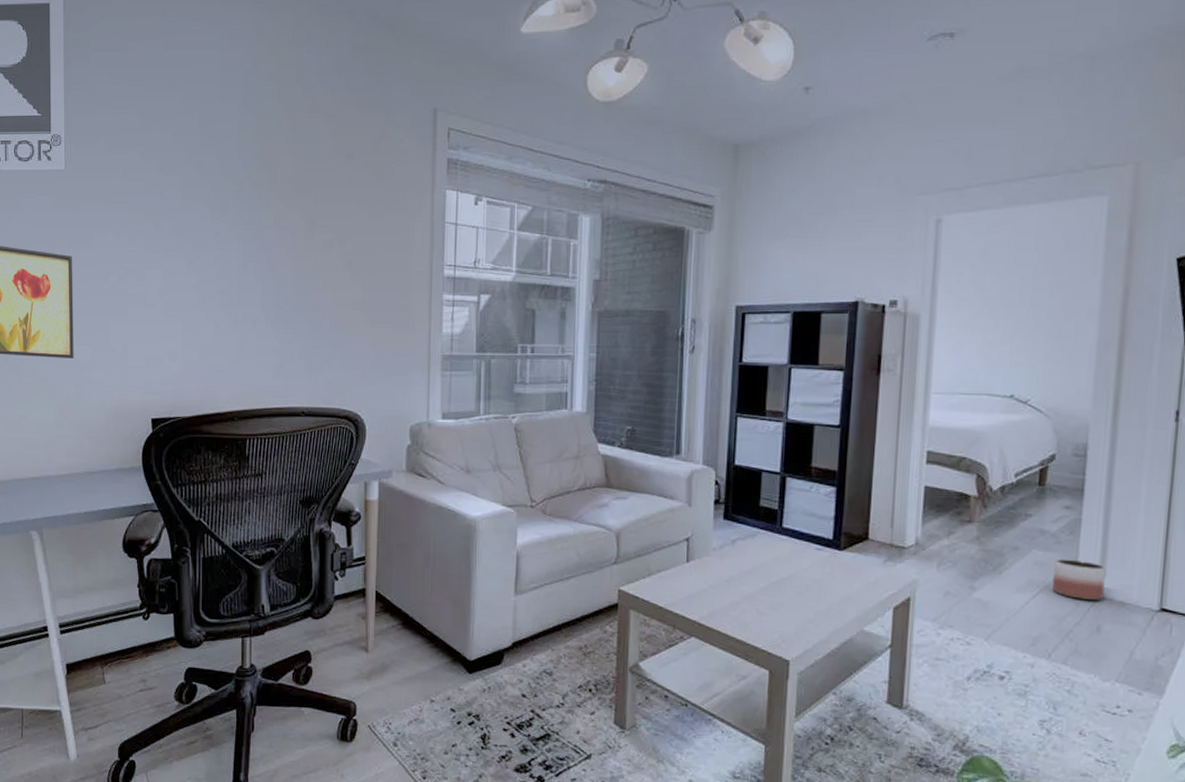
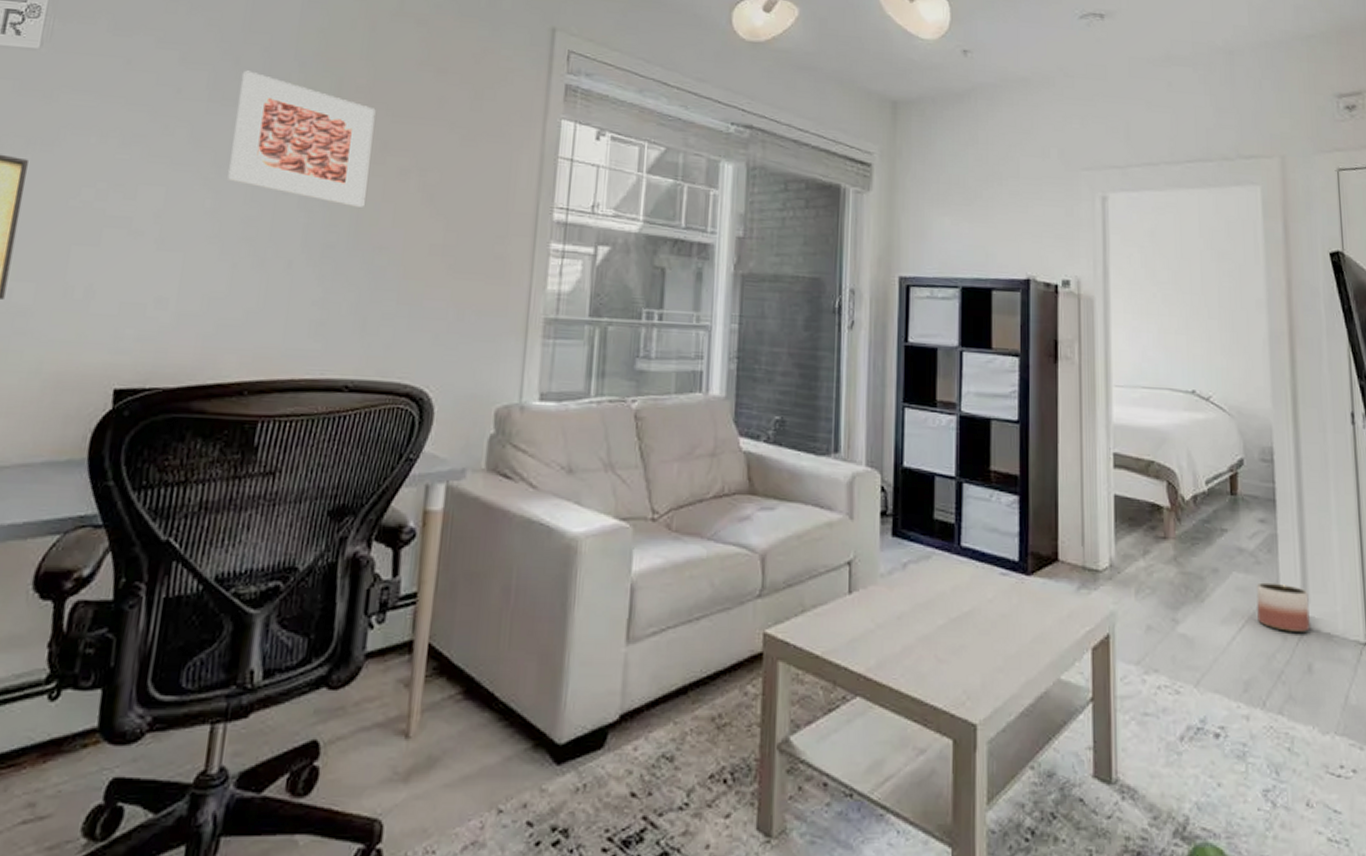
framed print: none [203,172,303,275] -> present [228,70,376,207]

